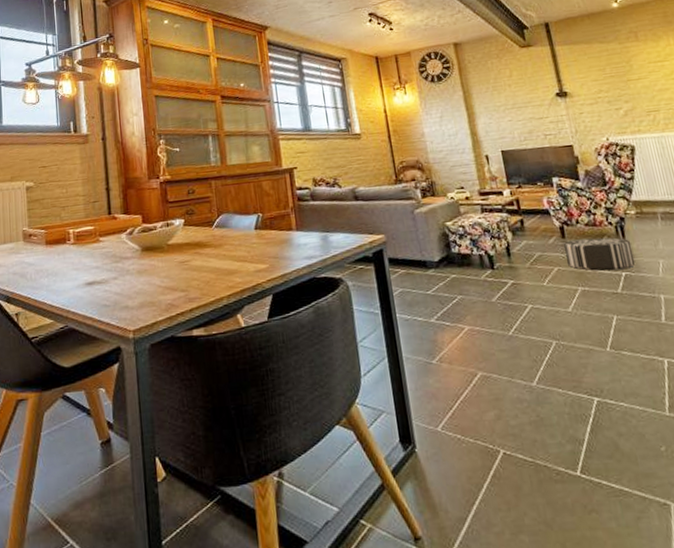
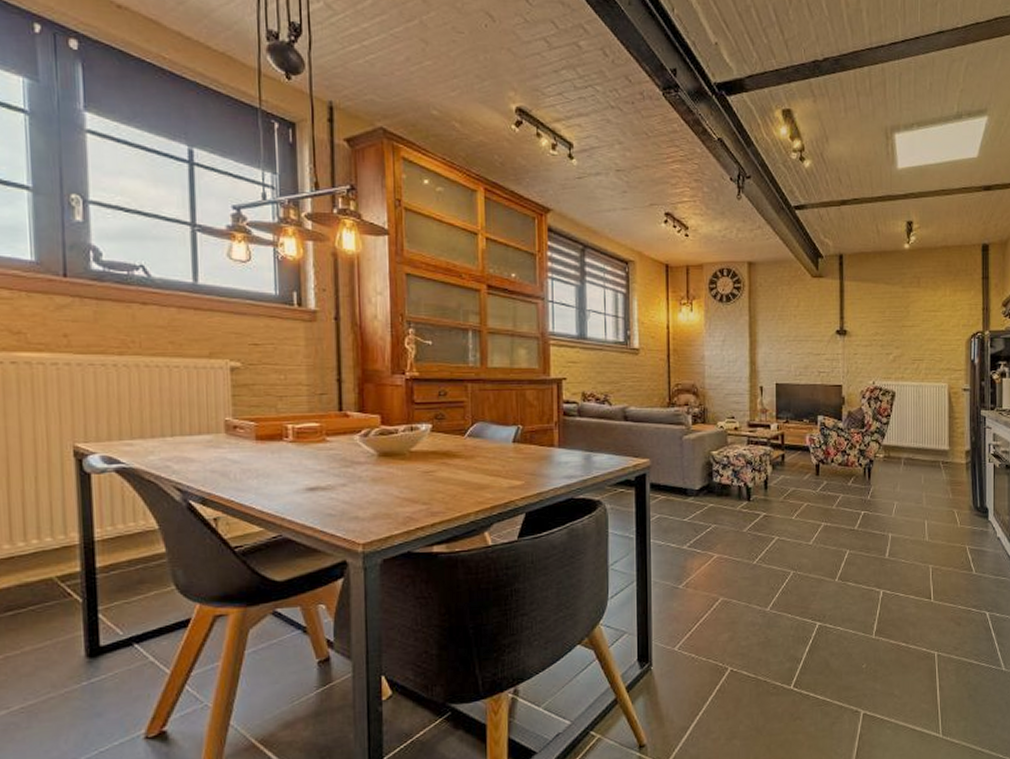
pouf: present [564,237,636,271] -> none [817,477,874,509]

